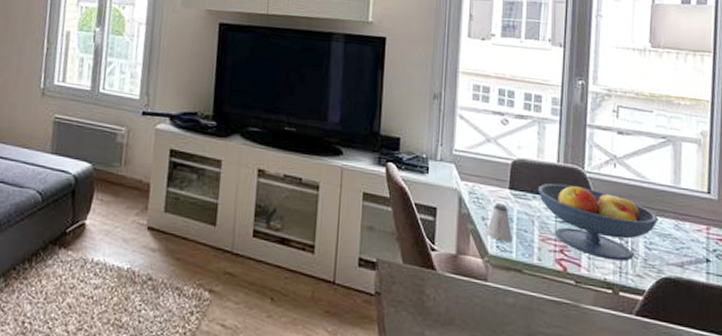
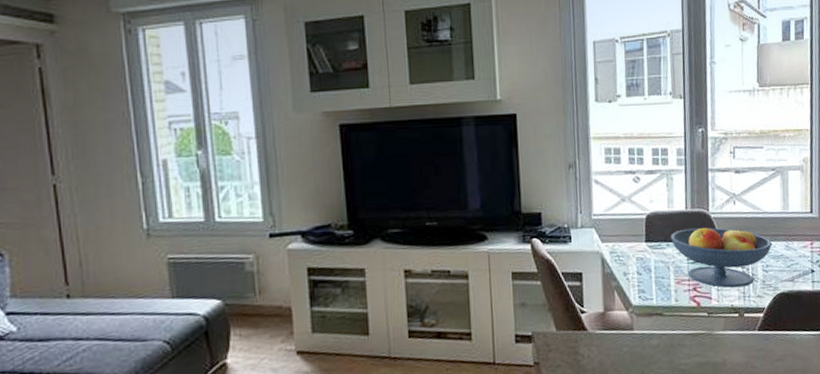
saltshaker: present [487,204,513,242] -> none [629,258,652,291]

